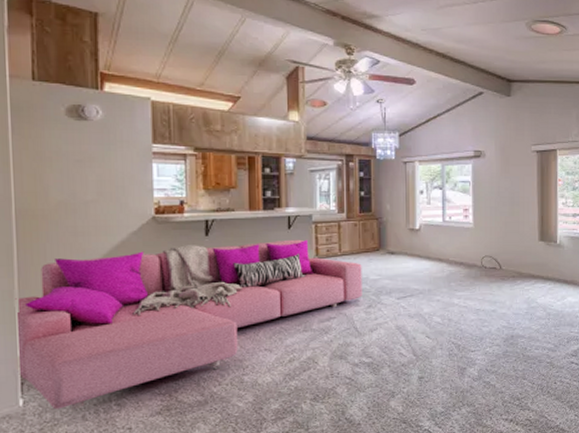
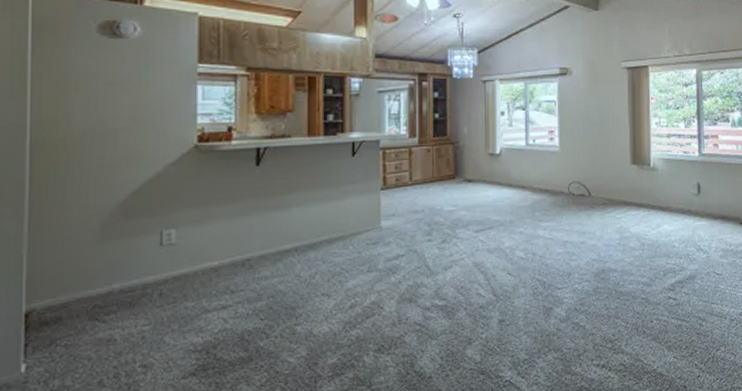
sofa: present [15,239,362,410] -> none [20,167,436,375]

